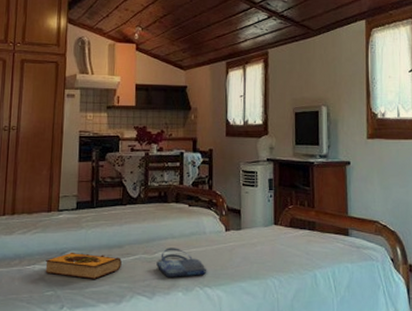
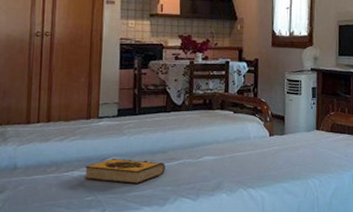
shopping bag: present [156,248,207,277] -> none [201,152,251,180]

